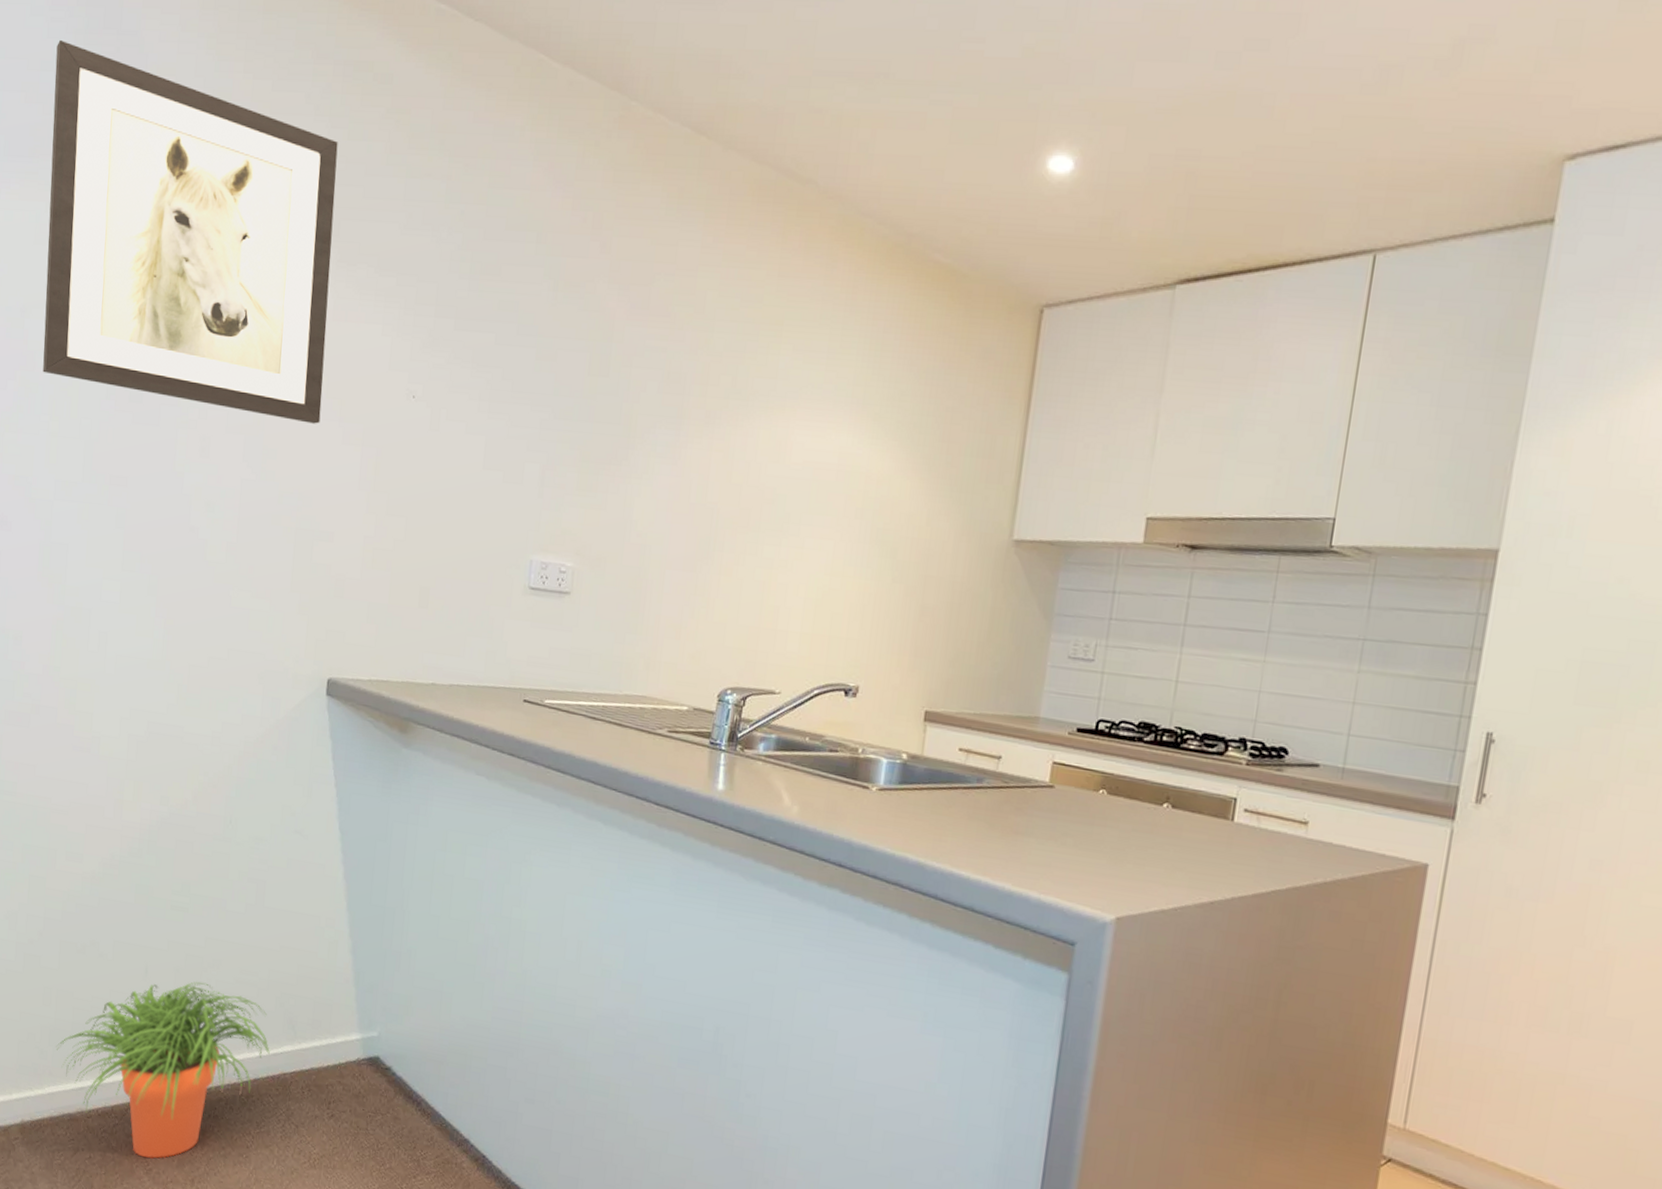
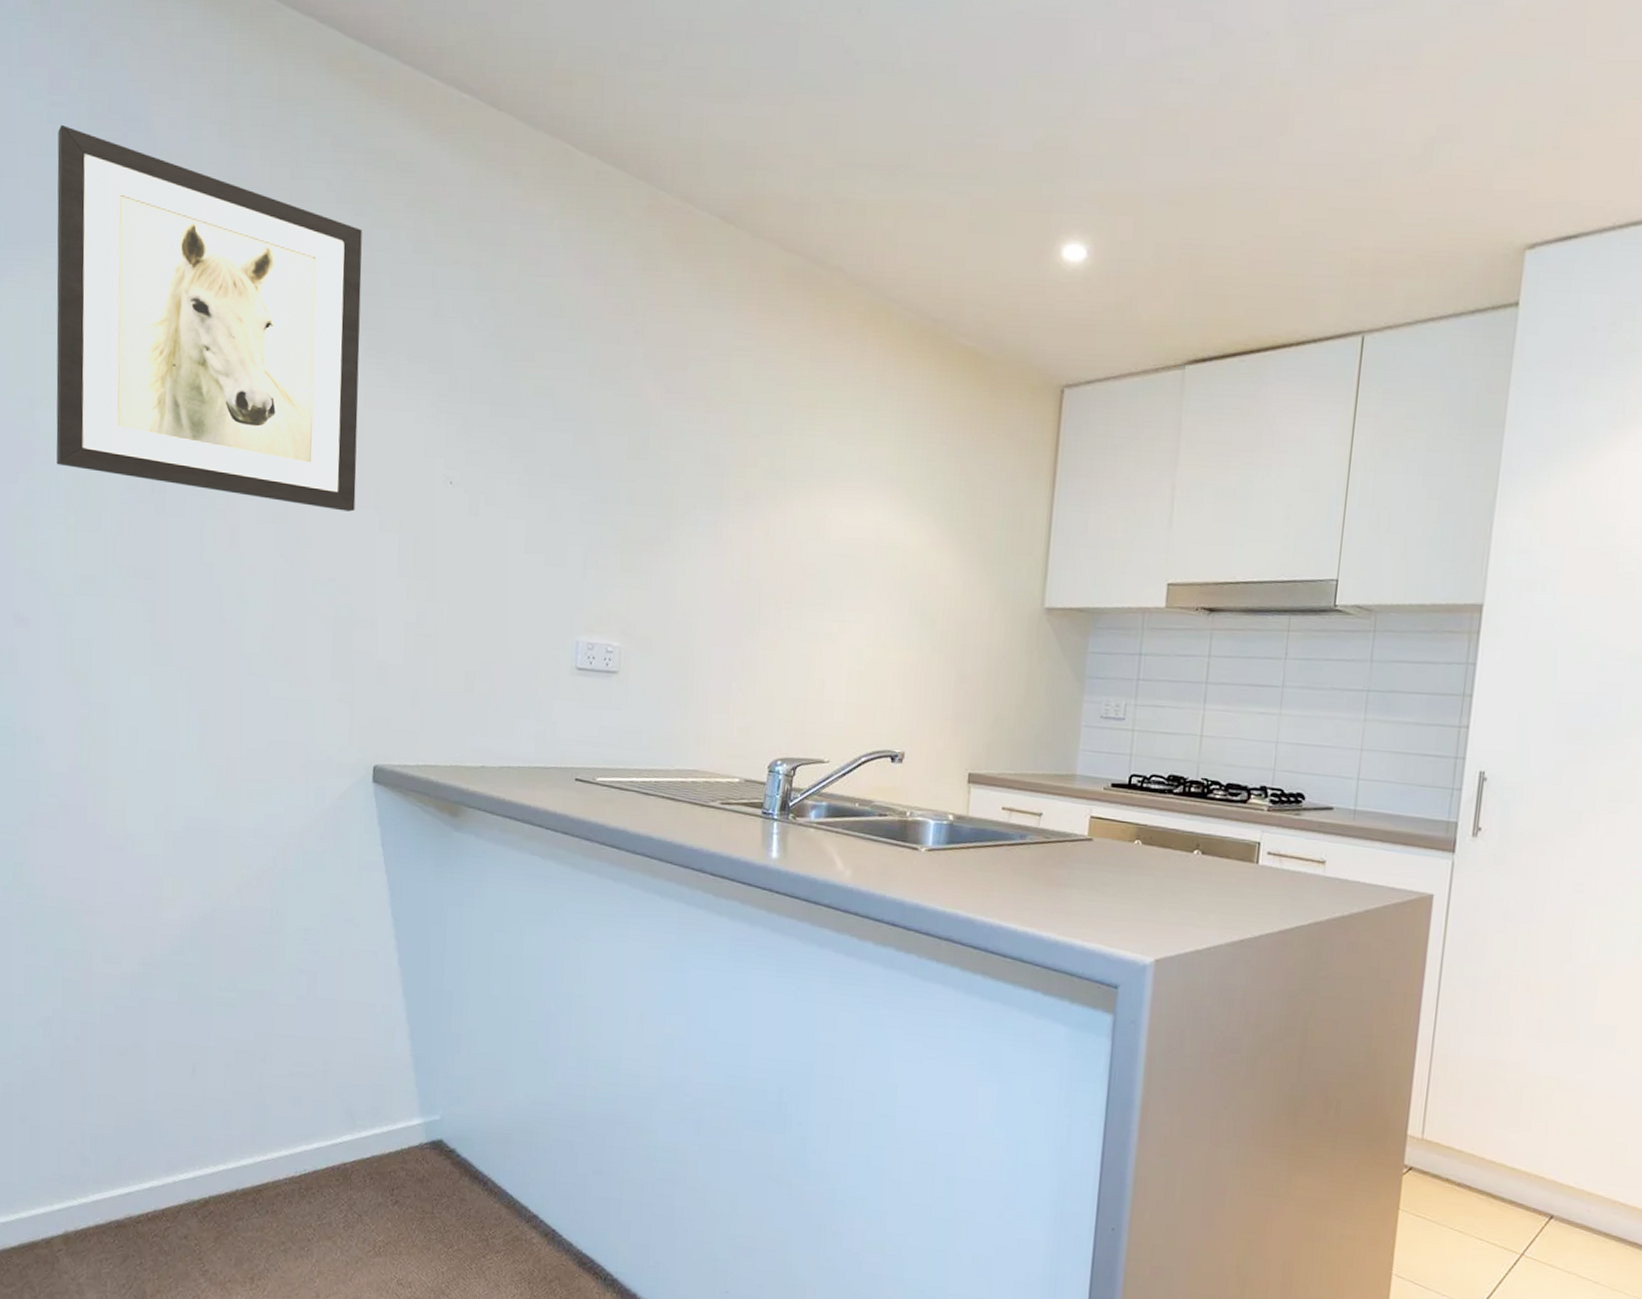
potted plant: present [56,981,270,1159] -> none [99,1076,329,1259]

